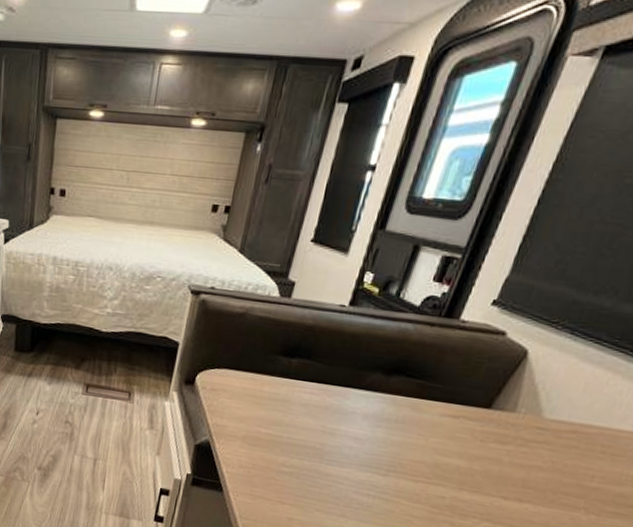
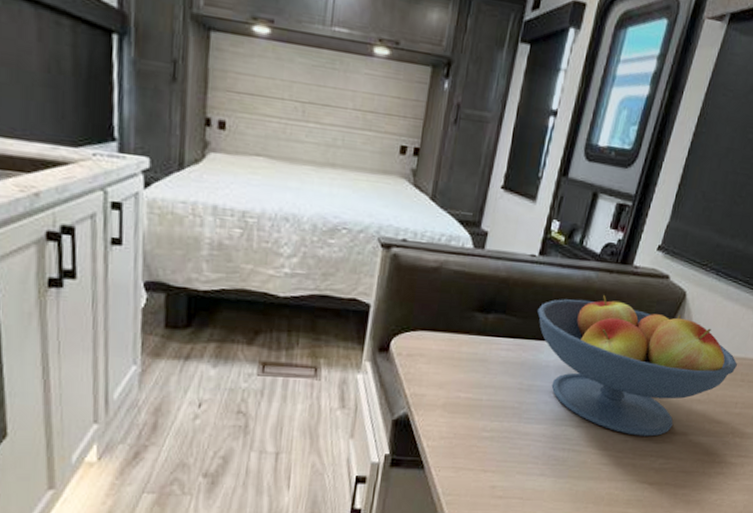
fruit bowl: none [345,347,597,498] -> present [537,294,737,437]

